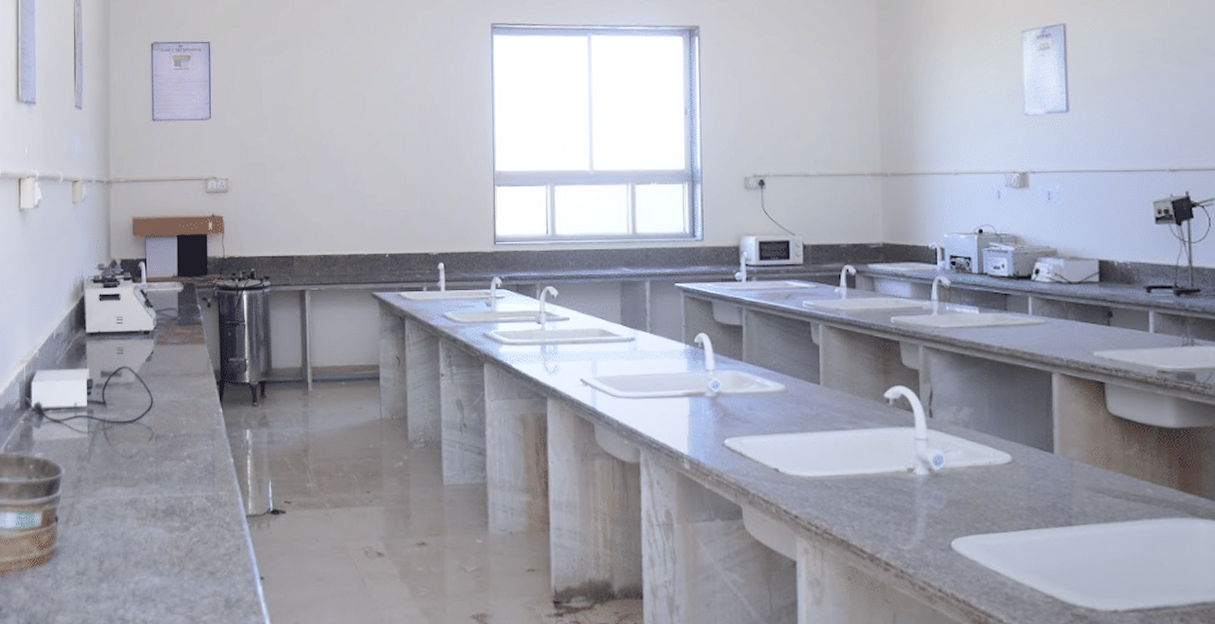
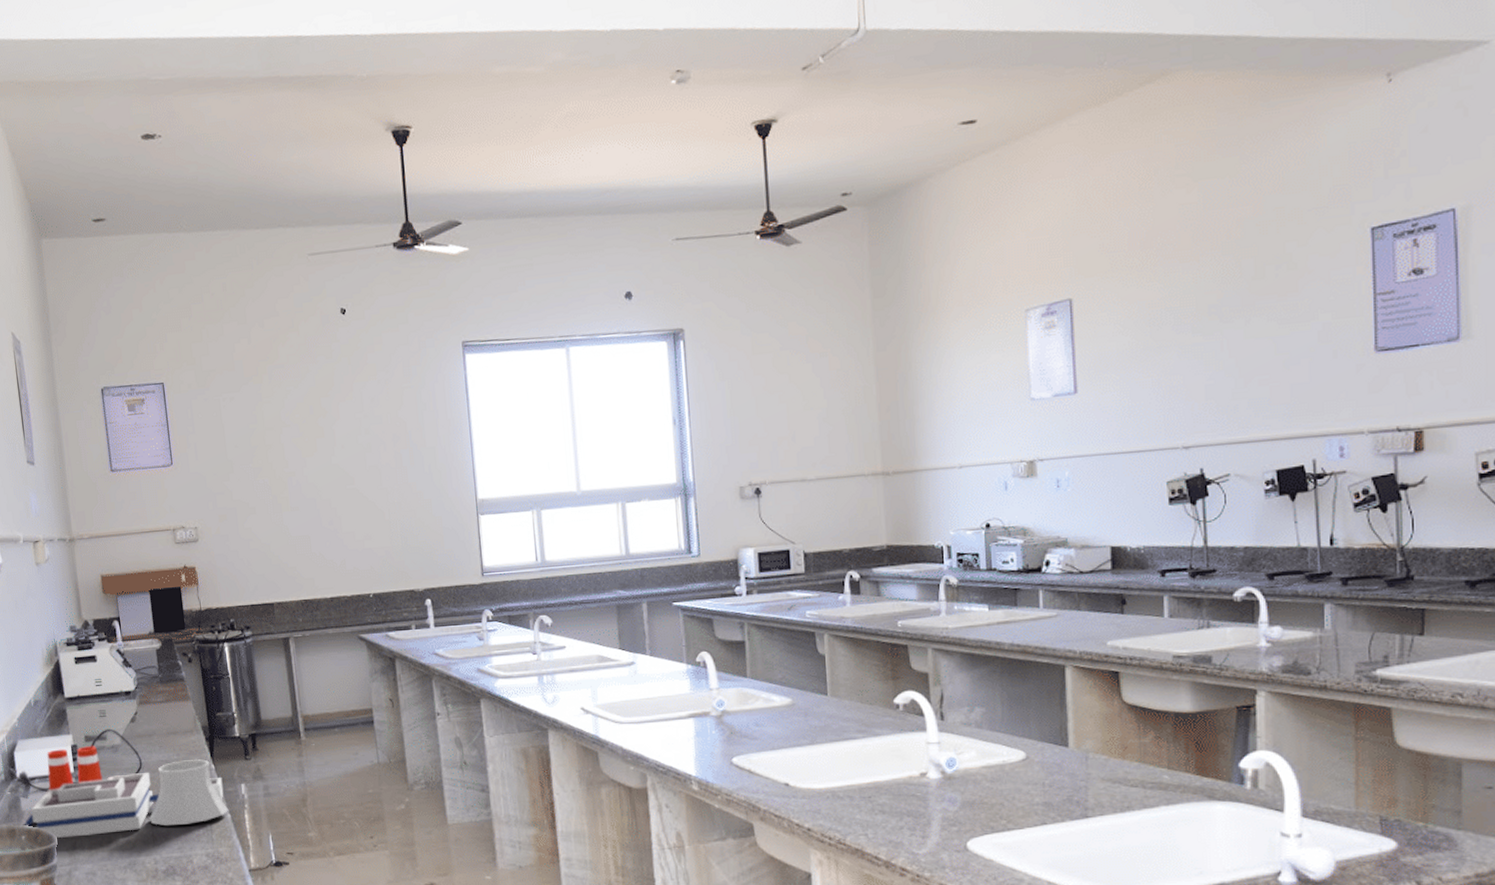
laboratory equipment: none [34,380,233,470] -> present [25,745,229,838]

